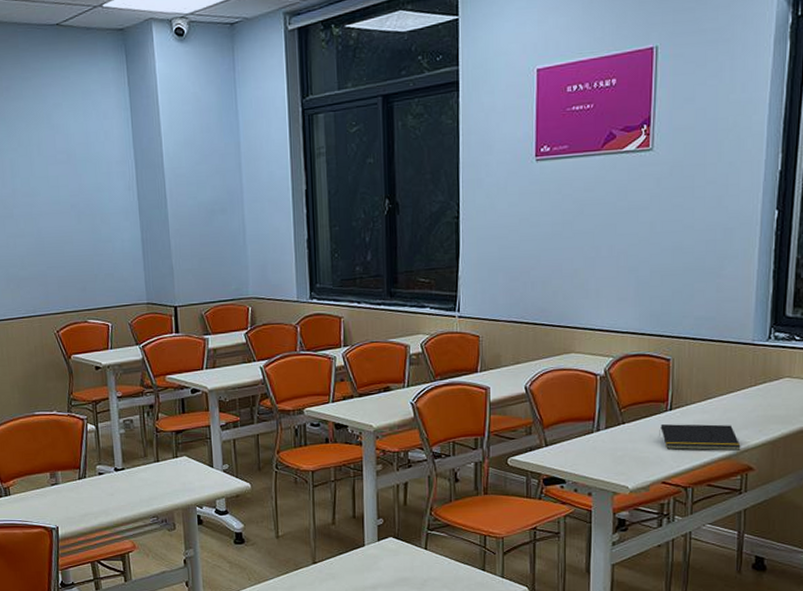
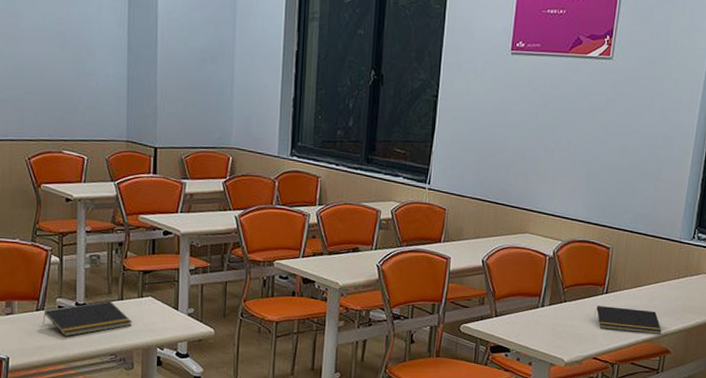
notepad: none [85,463,170,503] -> present [42,300,133,337]

